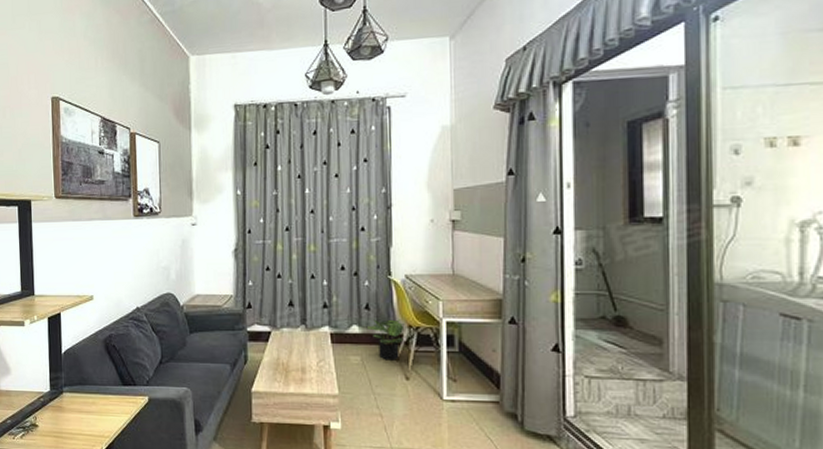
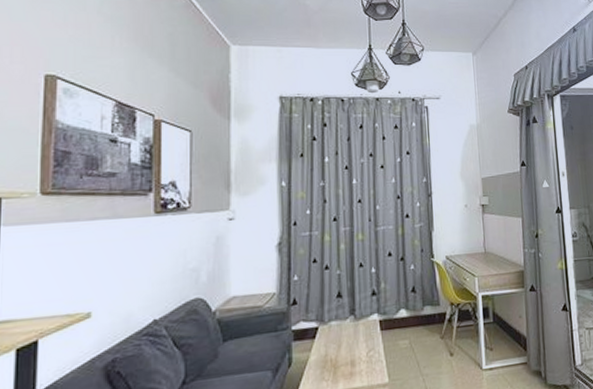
potted plant: present [366,319,405,361] -> none [413,298,447,340]

